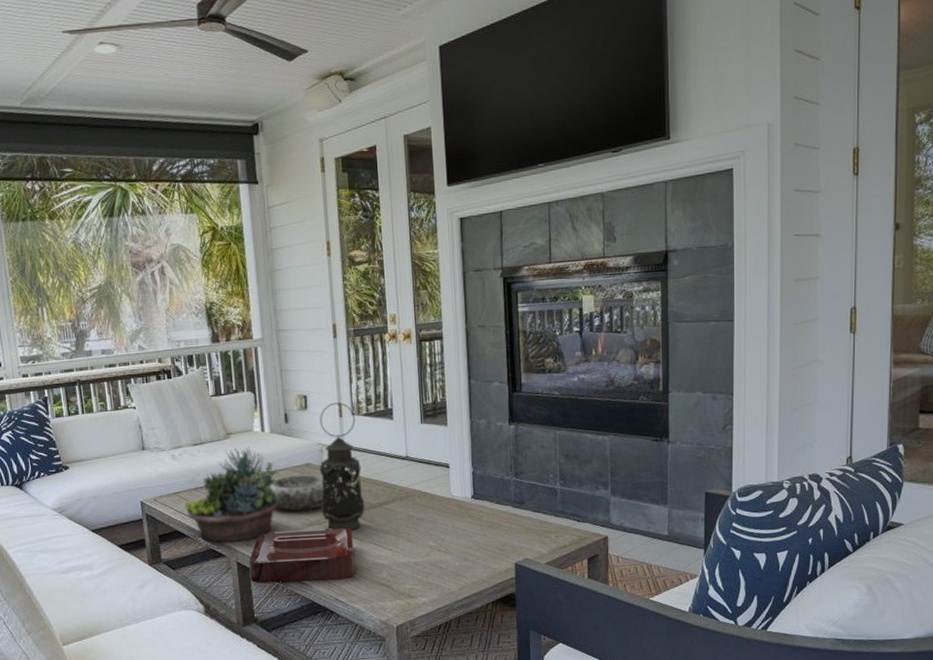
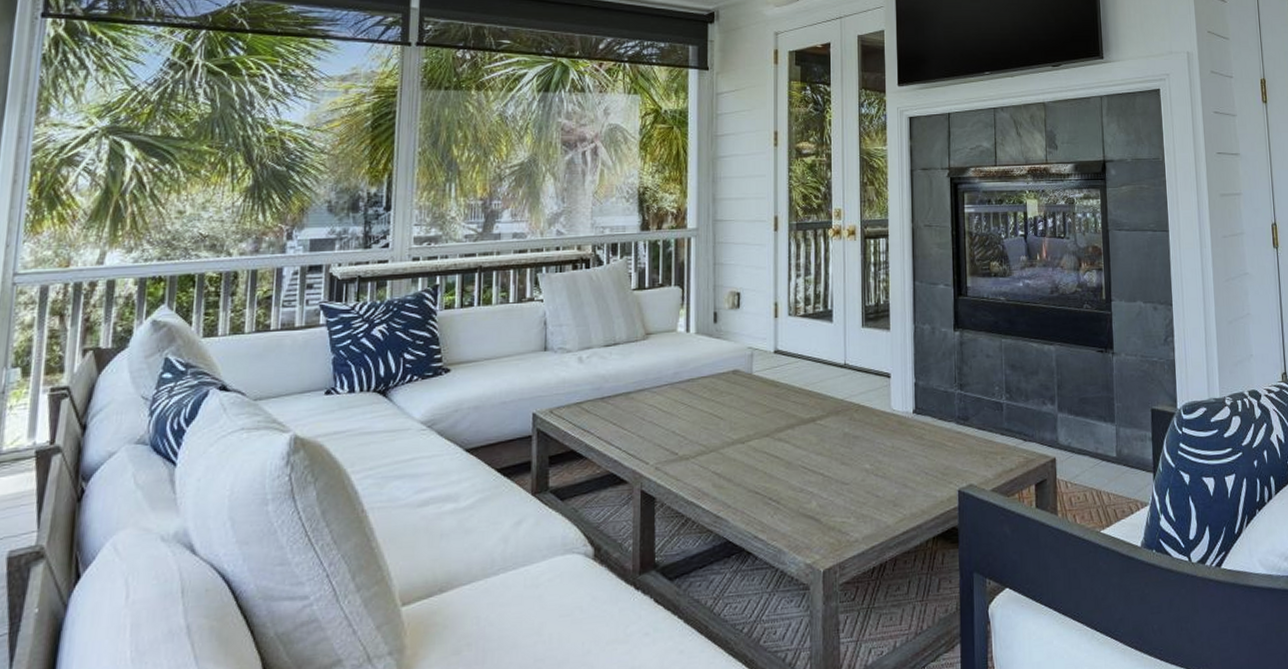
succulent planter: present [183,446,280,543] -> none [585,349,702,466]
decorative tray: present [249,527,355,584] -> none [655,447,780,518]
decorative bowl: present [269,474,336,511] -> none [688,383,765,426]
lantern: present [319,403,365,531] -> none [746,302,796,451]

